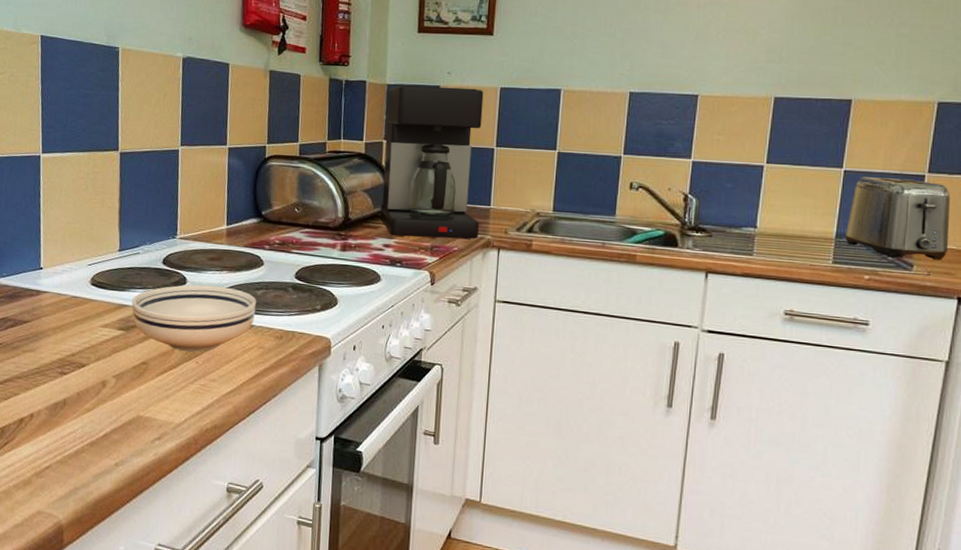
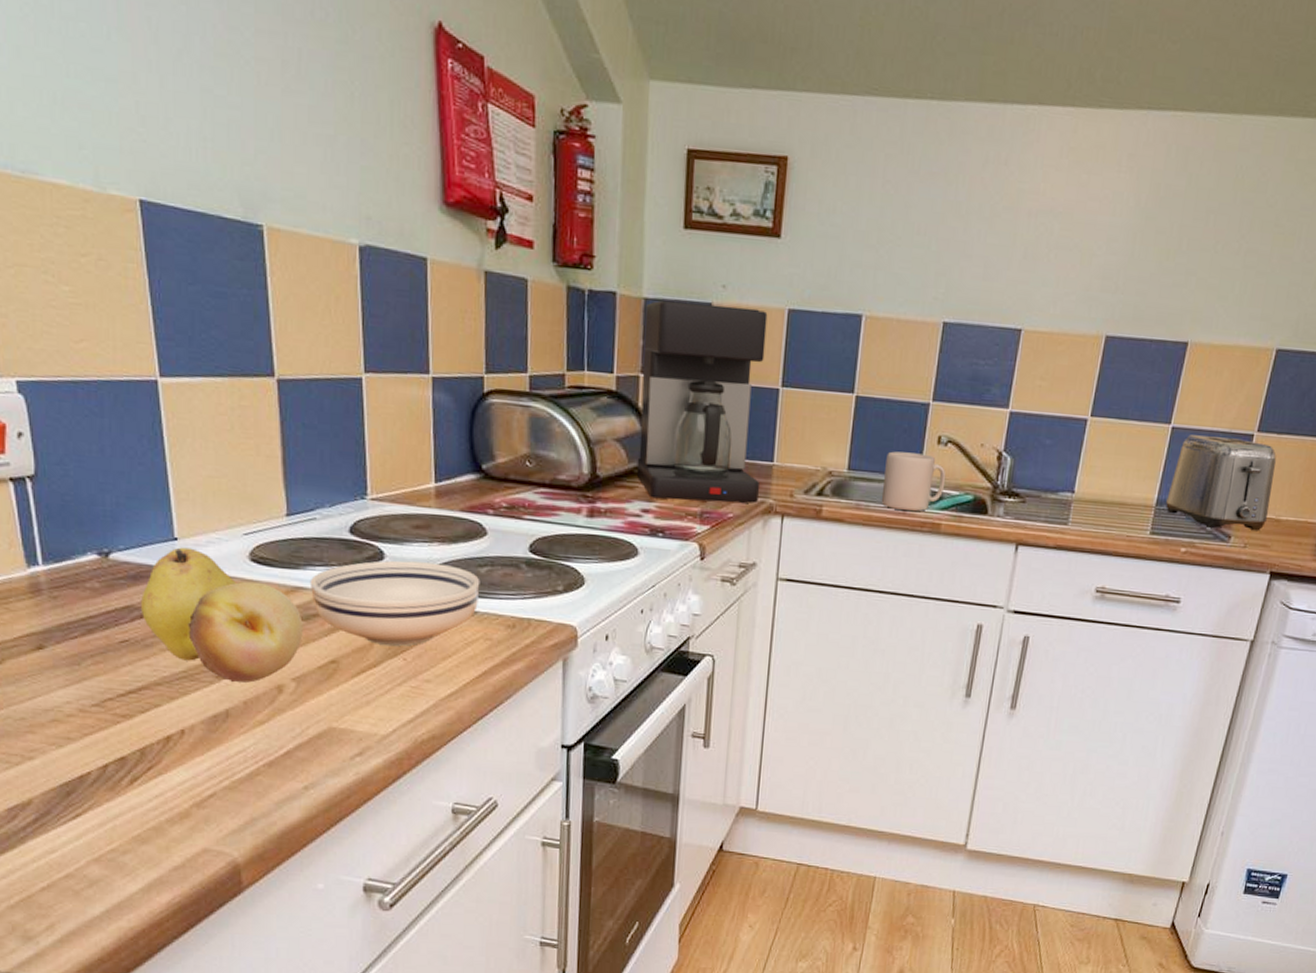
fruit: none [12,274,80,361] -> present [140,547,236,661]
fruit: none [43,300,124,378] -> present [188,581,303,683]
mug: none [582,195,639,245] -> present [881,451,946,512]

